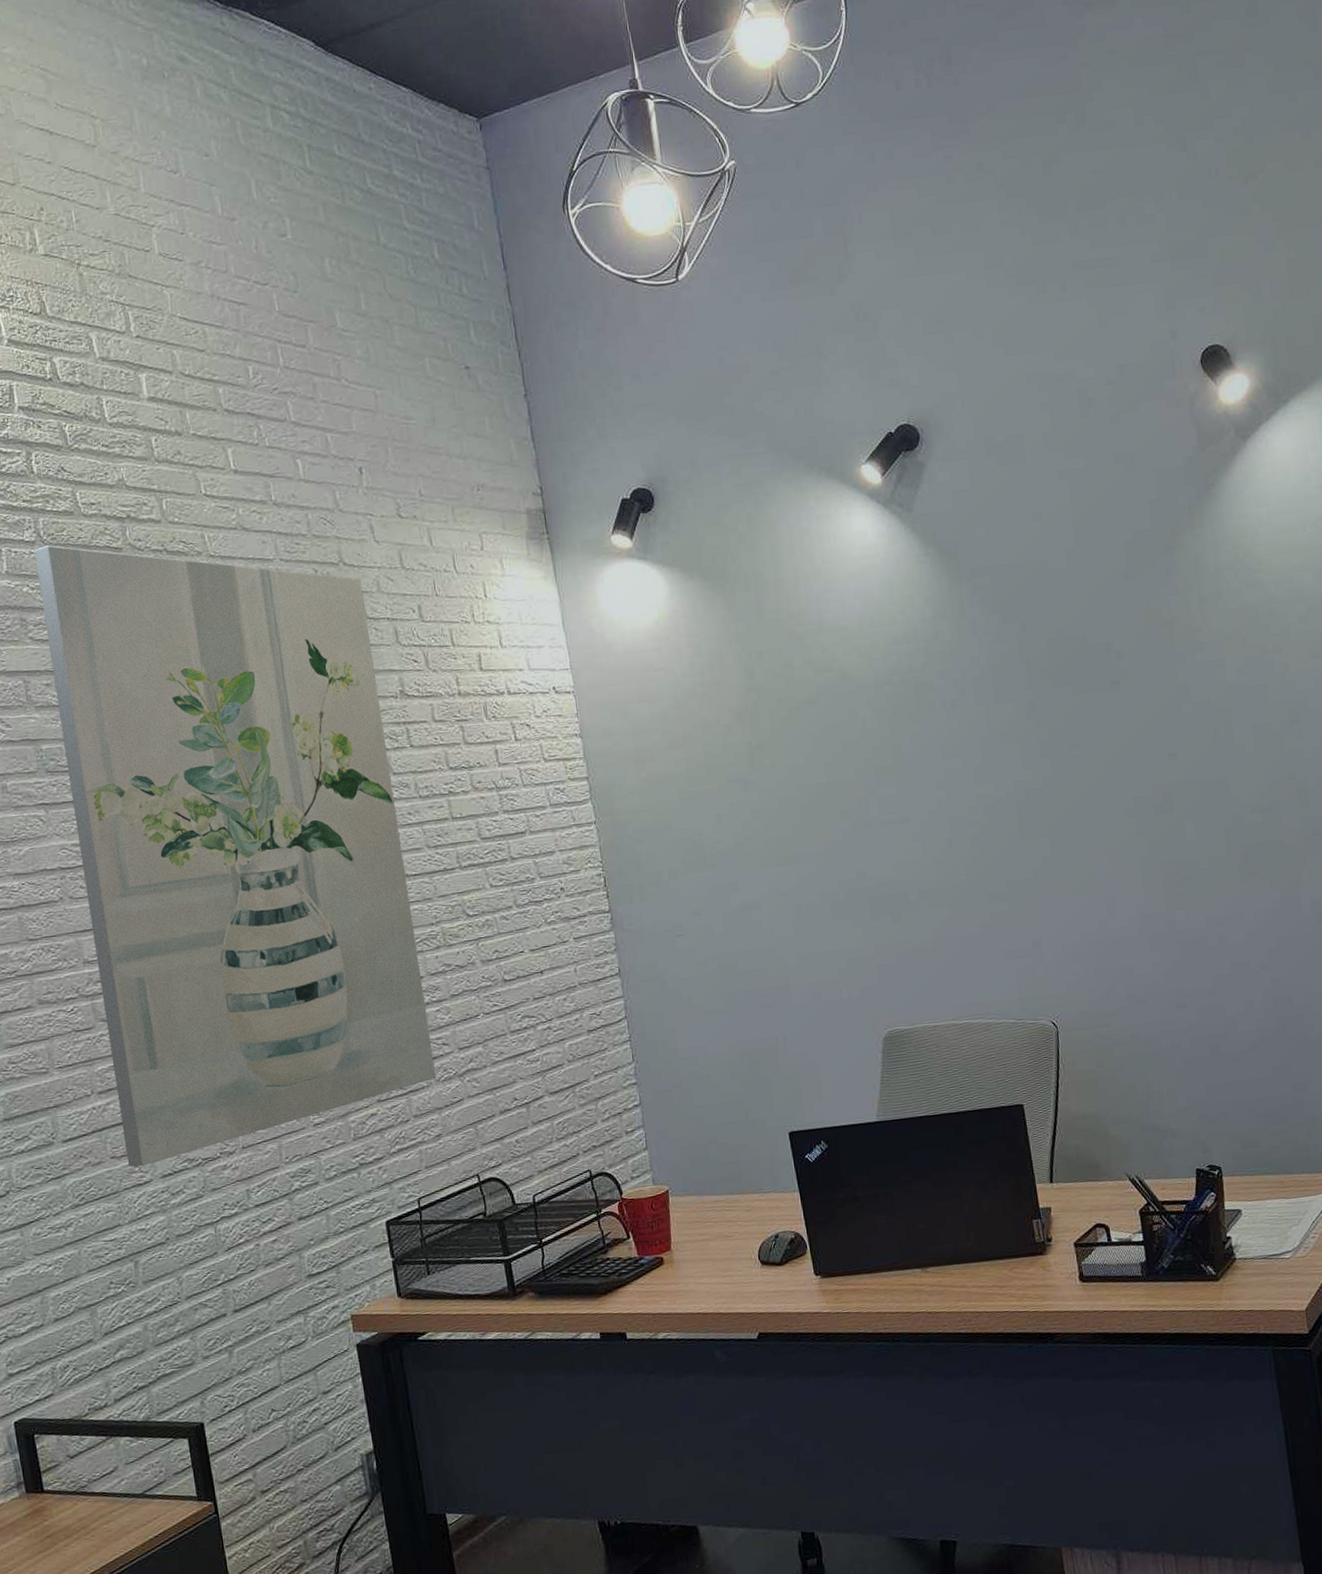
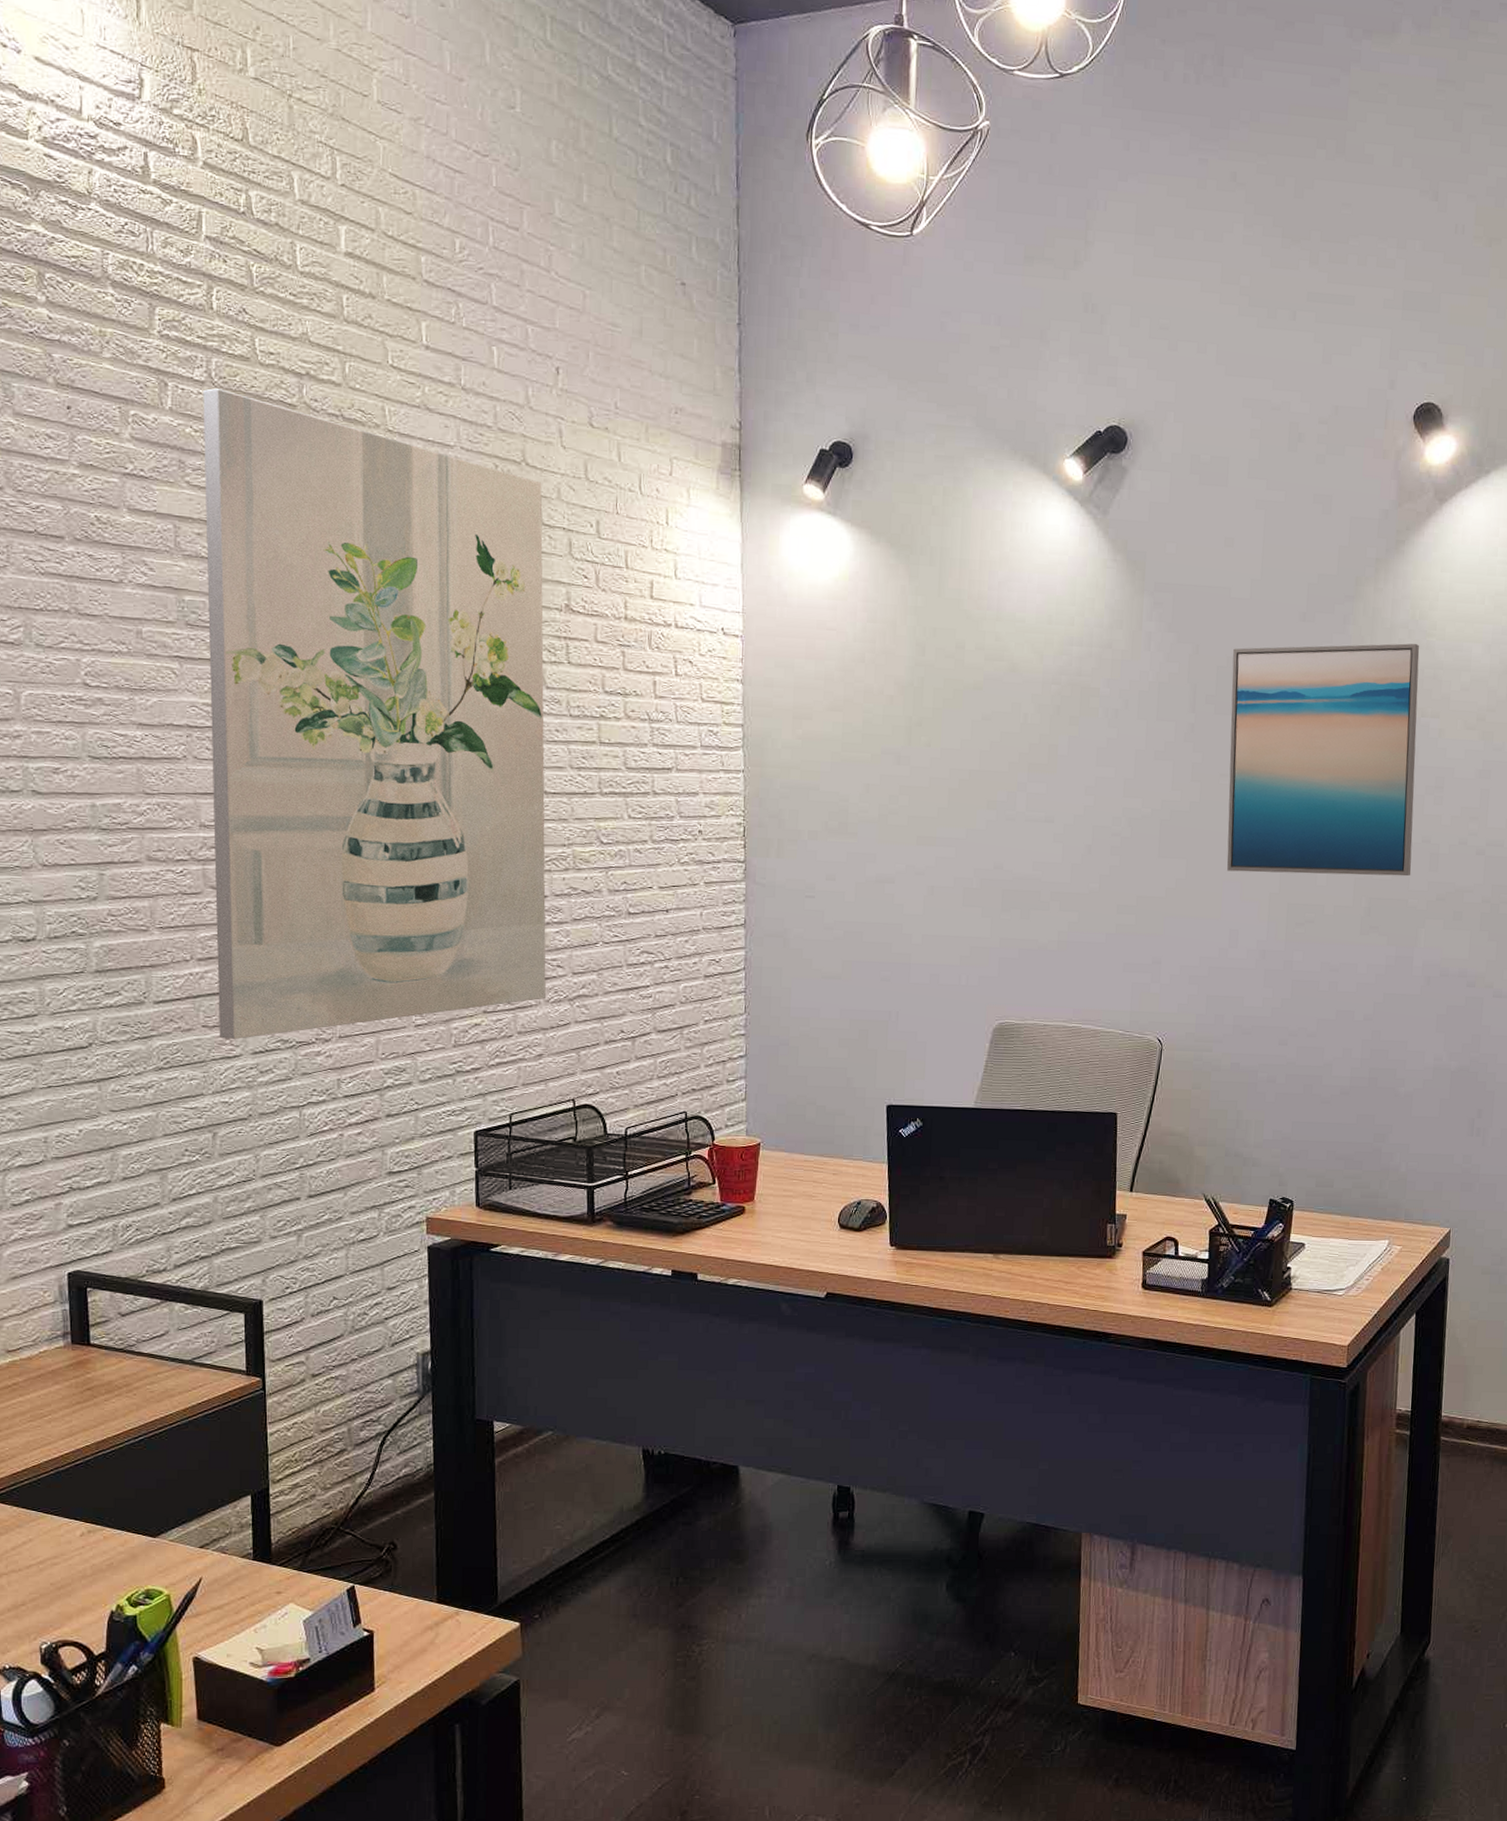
wall art: none [1060,583,1282,841] -> present [1226,643,1420,877]

